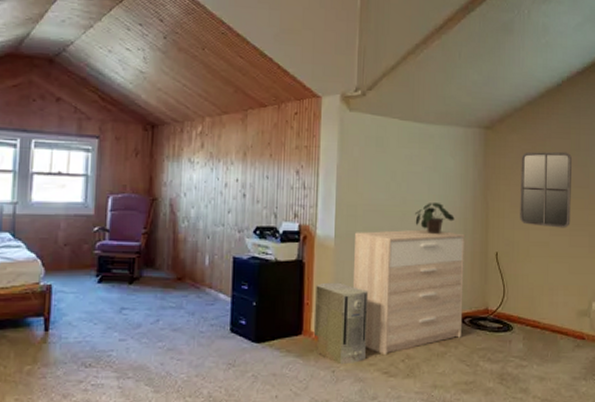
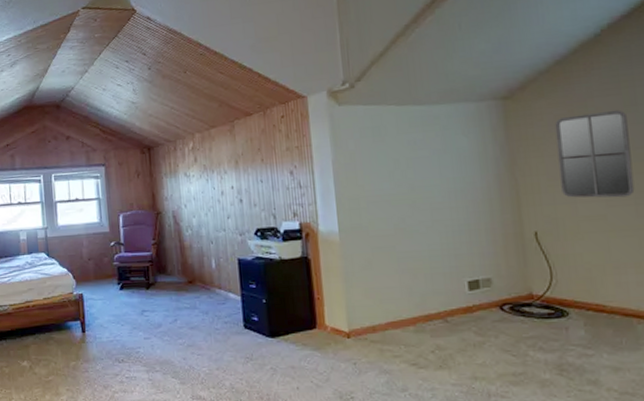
air purifier: present [313,282,369,365] -> none [325,275,389,357]
sideboard: present [352,229,466,356] -> none [361,214,501,347]
potted plant: present [415,203,455,235] -> none [427,185,476,220]

